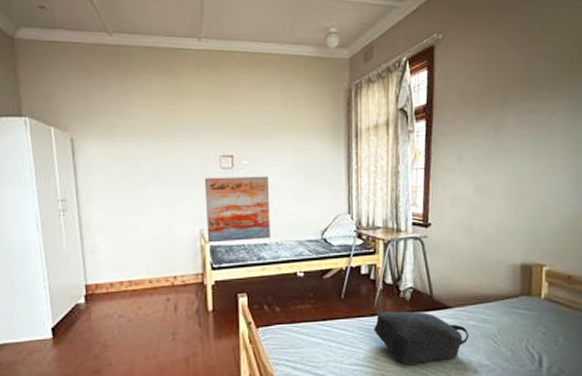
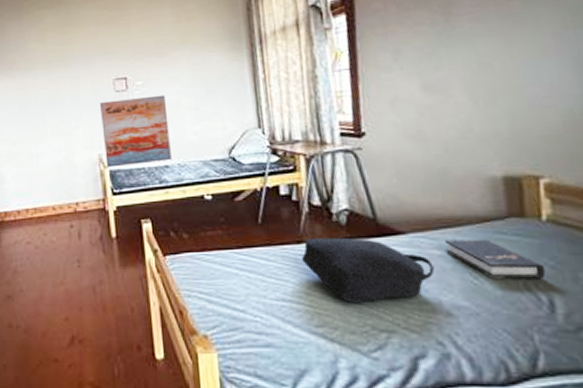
hardback book: none [478,312,539,343] -> present [445,239,546,280]

